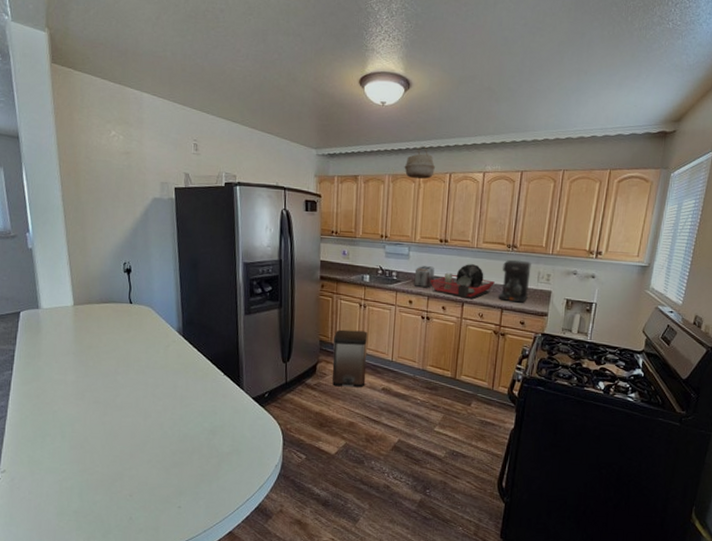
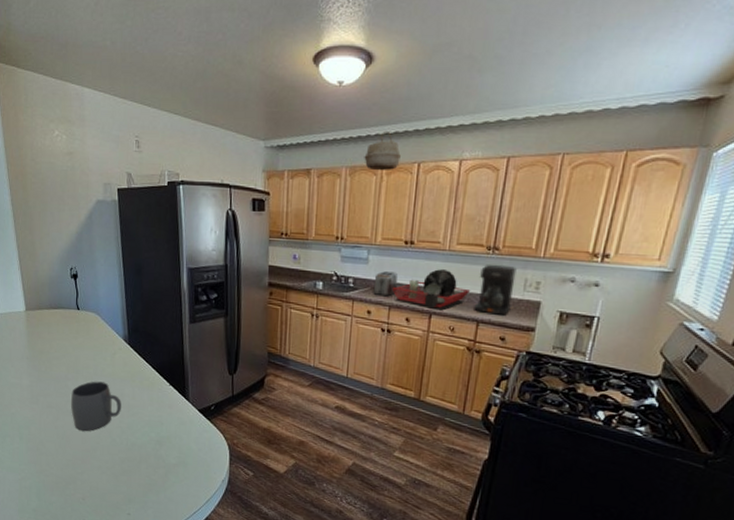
mug: none [119,374,174,425] -> present [70,381,121,431]
pedal bin: present [332,329,368,388] -> none [281,341,320,405]

